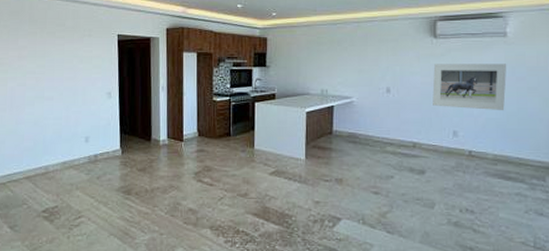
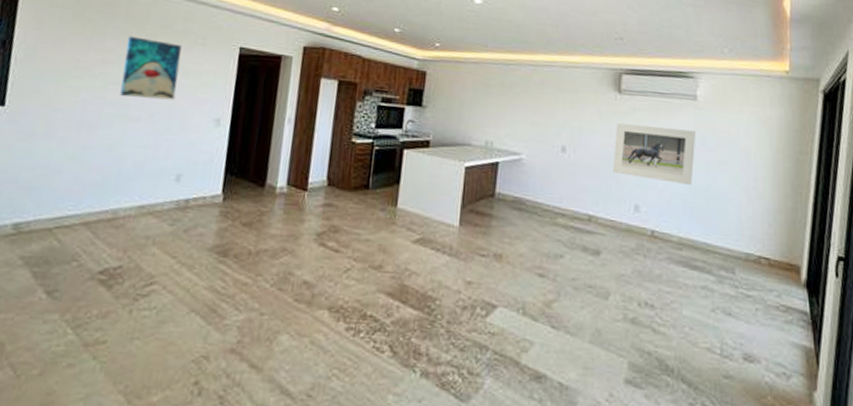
wall art: none [34,35,76,82] -> present [120,36,182,100]

